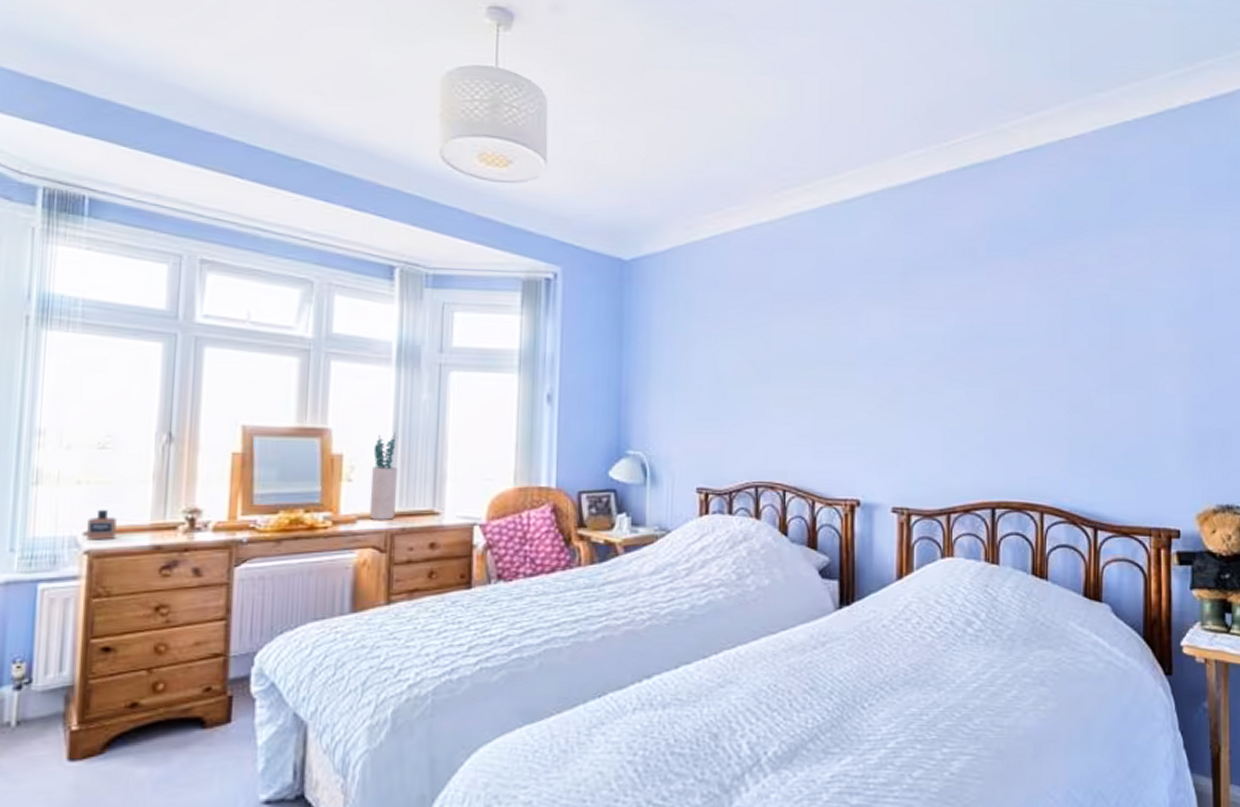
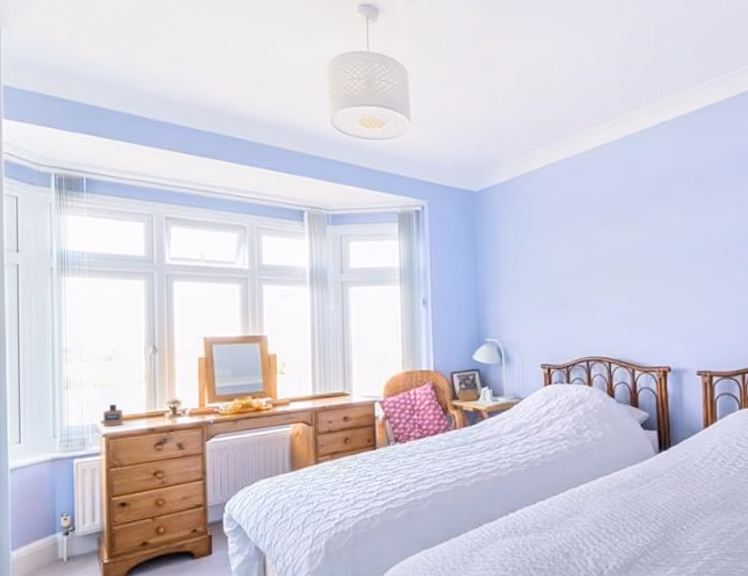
vase: present [369,431,398,521] -> none [297,335,317,403]

